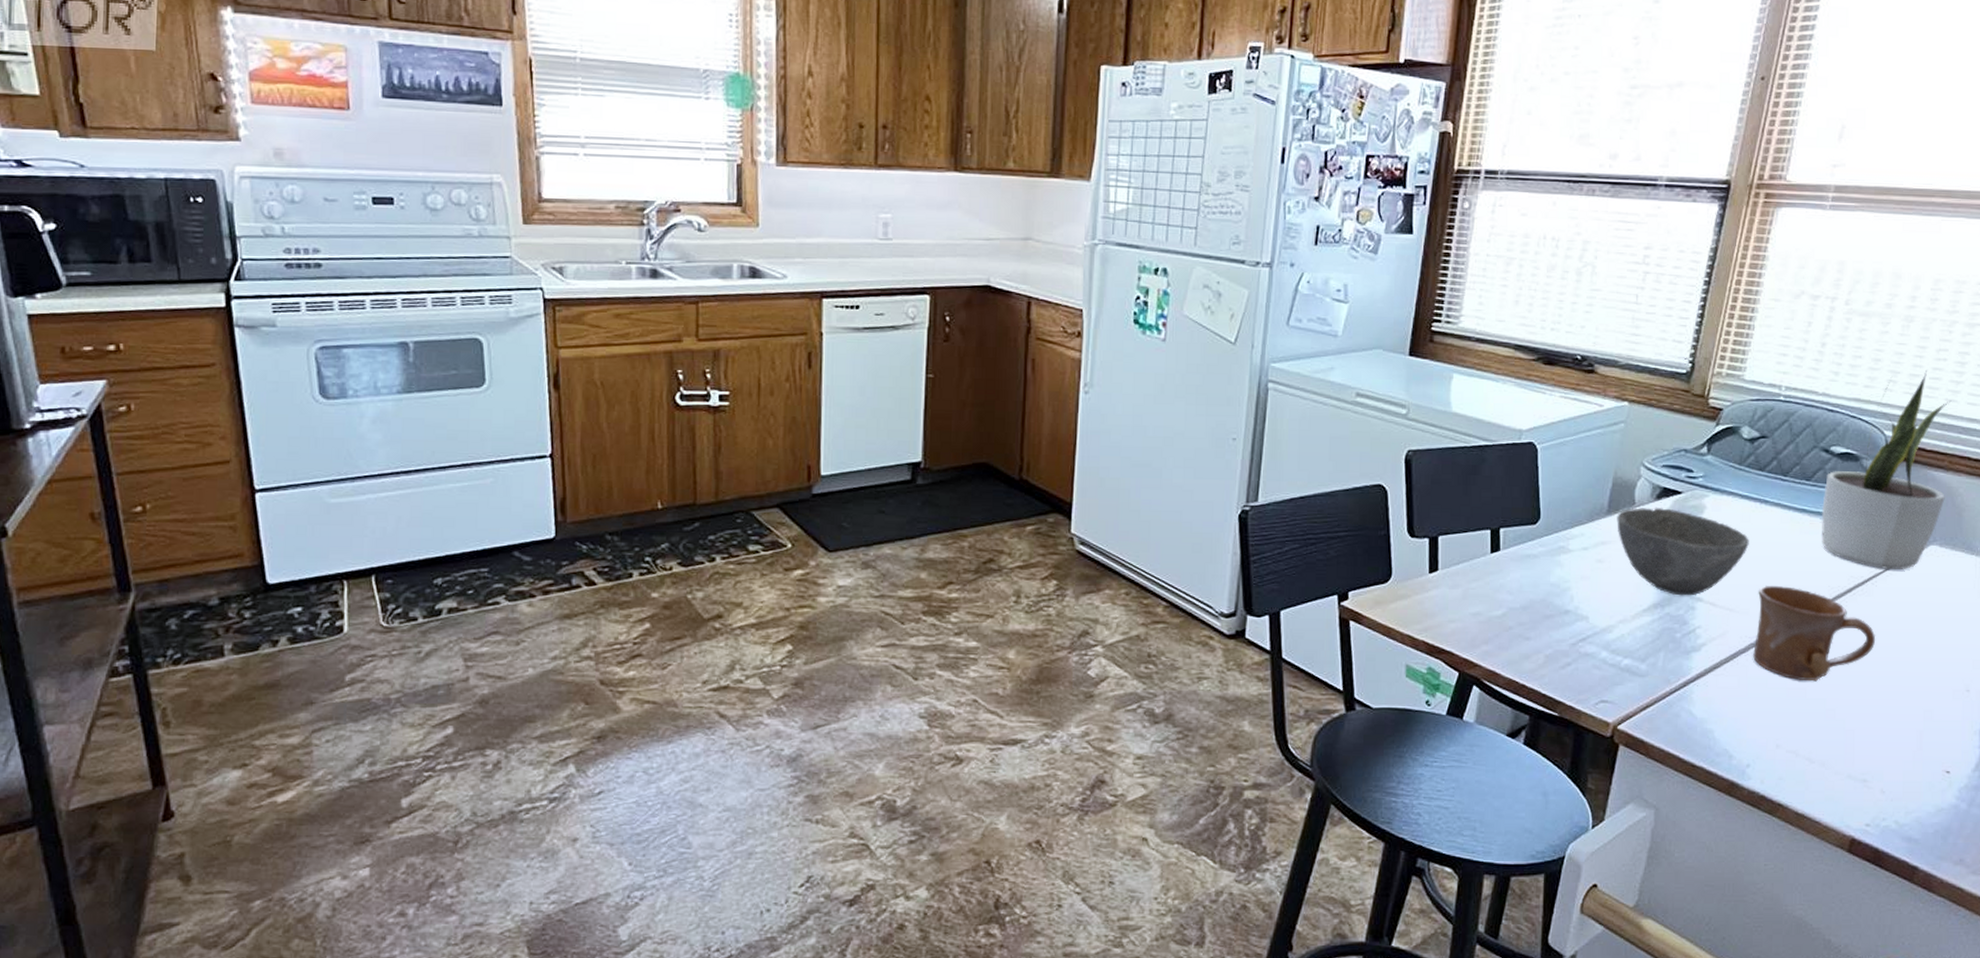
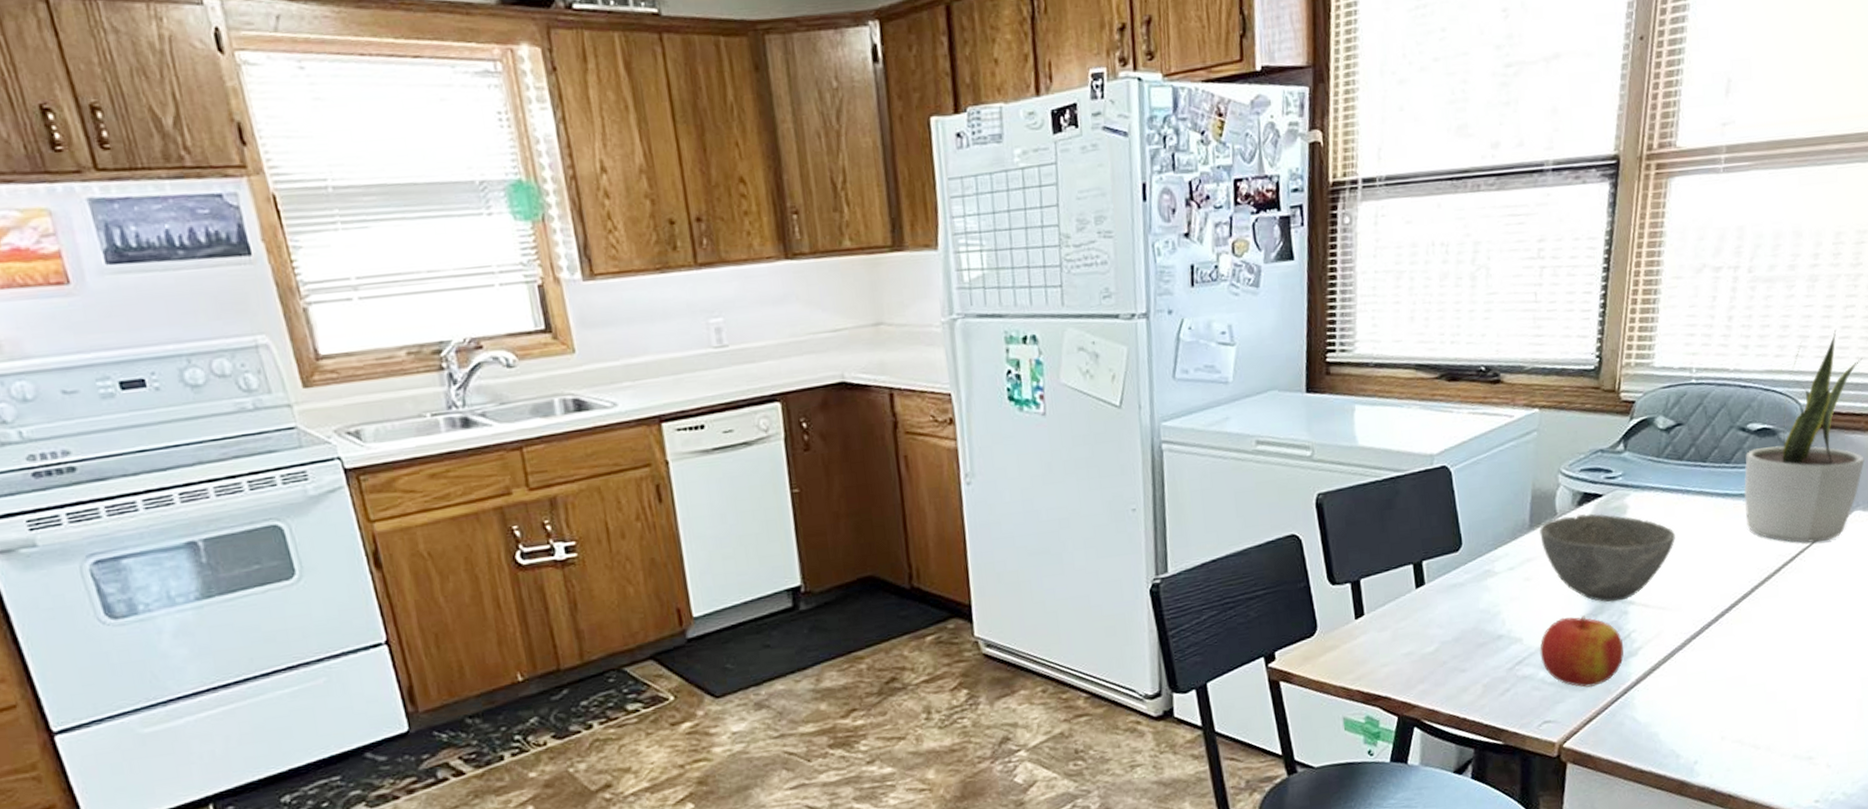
apple: none [1604,603,1688,676] -> present [1540,615,1624,688]
mug: present [1753,586,1876,682] -> none [1689,575,1809,669]

